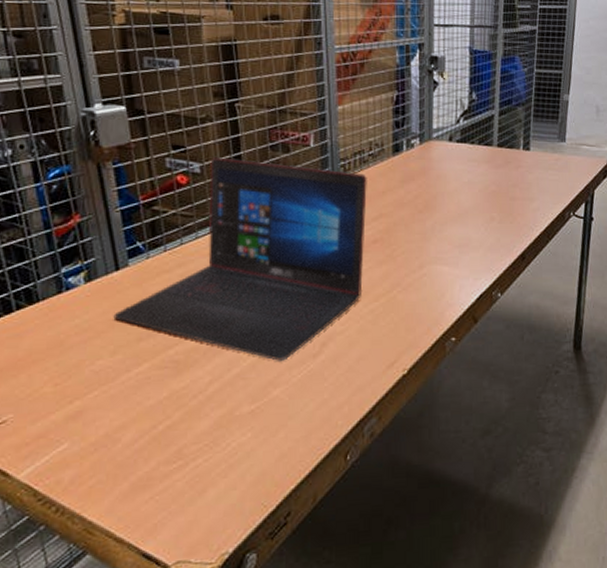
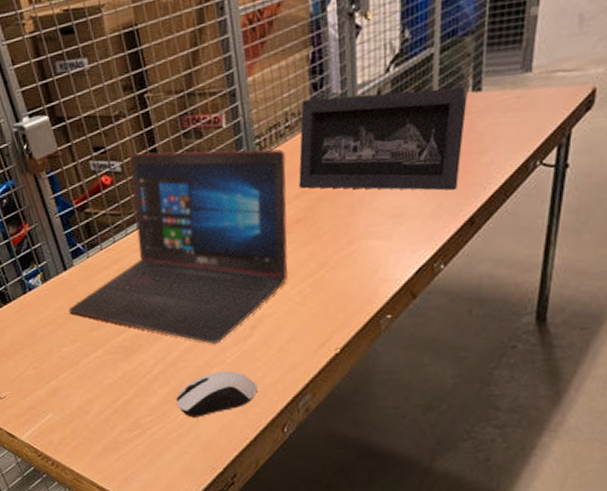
computer mouse: none [229,392,323,446] -> present [175,371,258,418]
picture frame: none [378,134,520,228] -> present [299,86,469,191]

